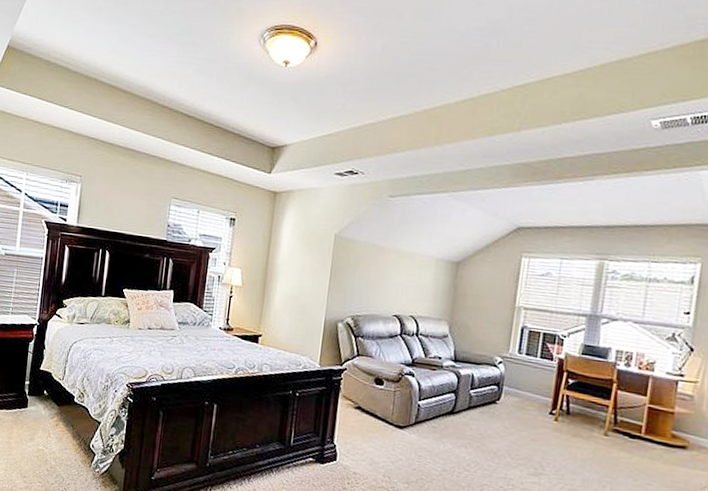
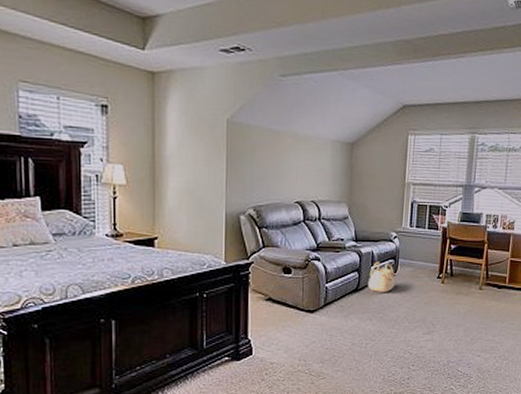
basket: none [464,385,497,421] -> present [367,261,395,293]

